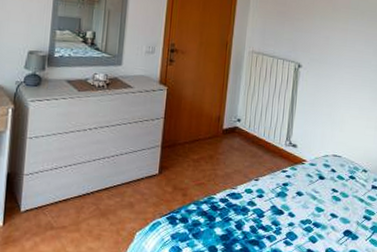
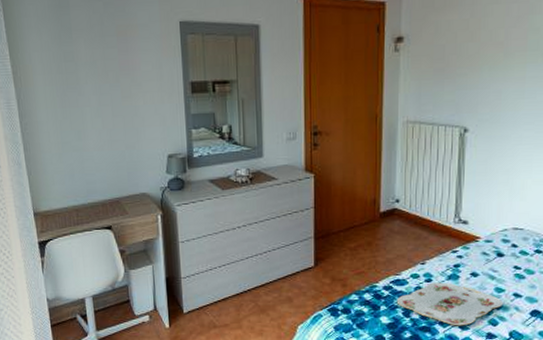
serving tray: none [230,198,322,241] -> present [396,282,503,326]

